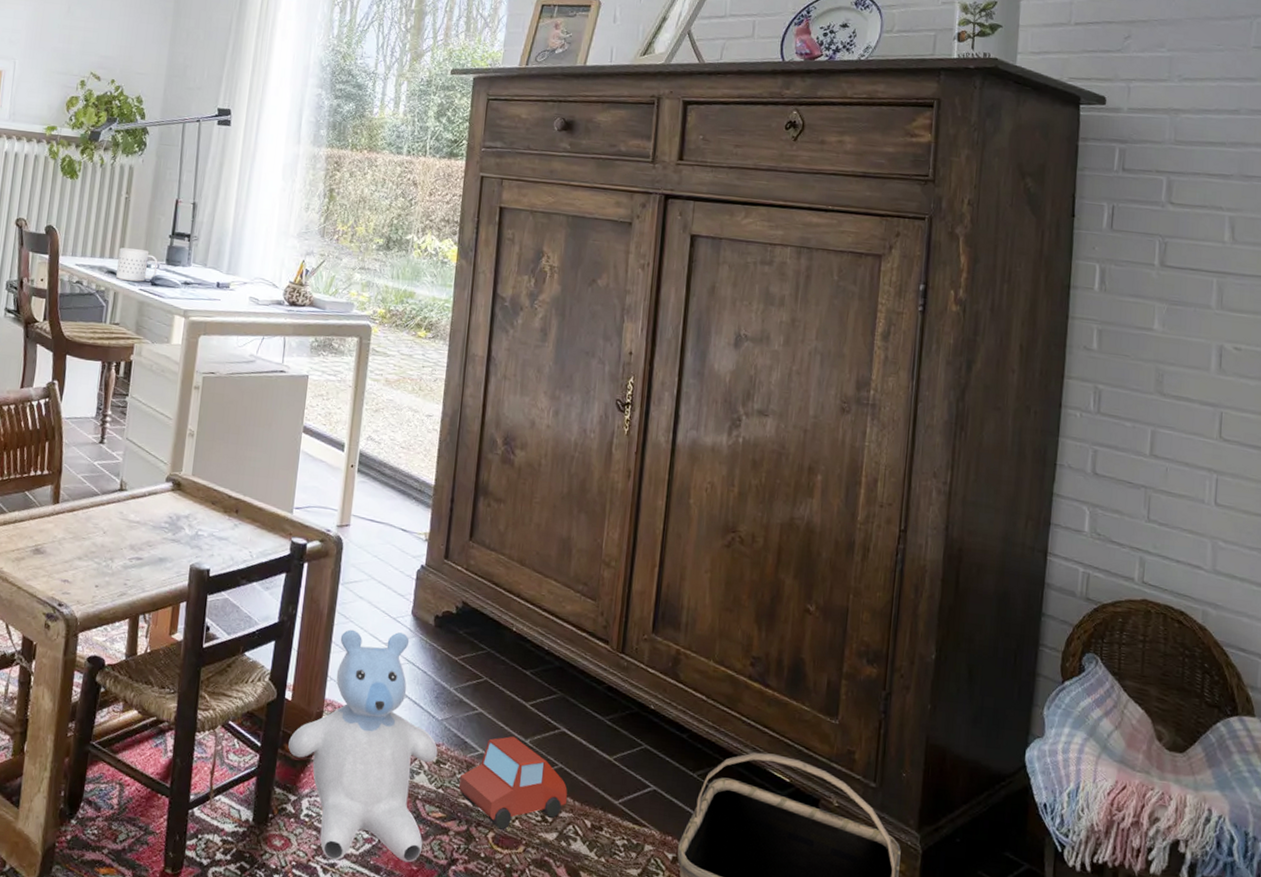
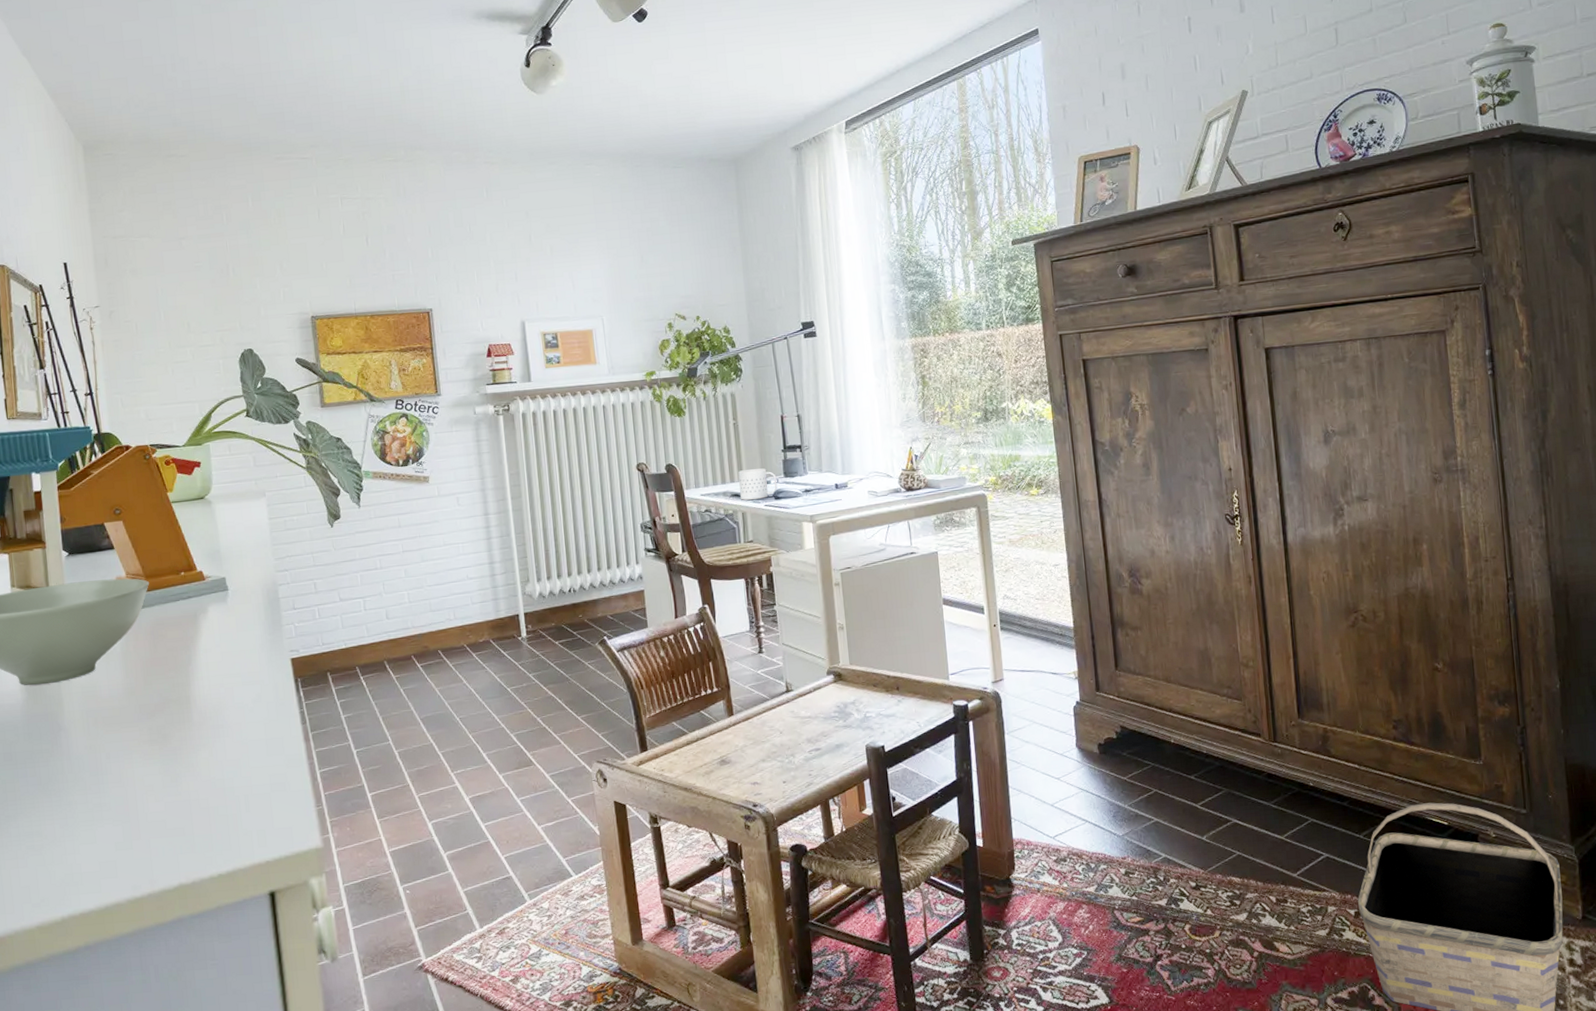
stuffed bear: present [288,629,438,863] -> none [988,765,1129,979]
toy car: present [459,736,567,830] -> none [1149,836,1250,921]

